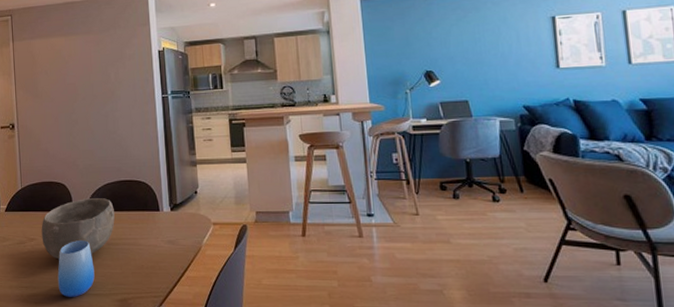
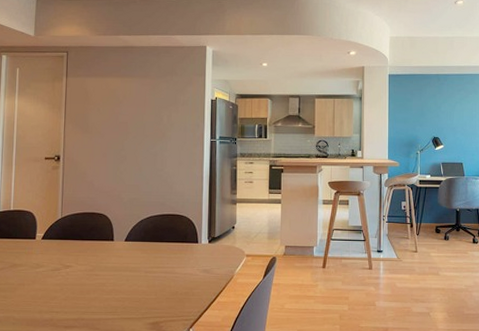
bowl: present [41,198,115,260] -> none [78,229,154,286]
cup: present [57,240,95,298] -> none [90,268,129,322]

